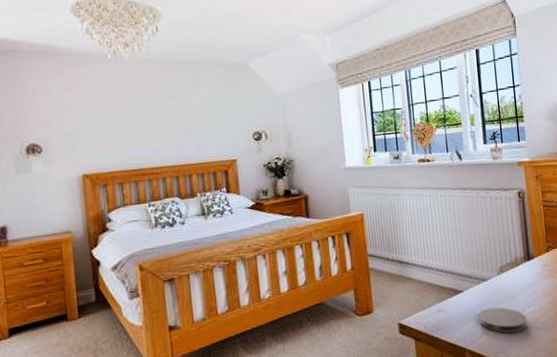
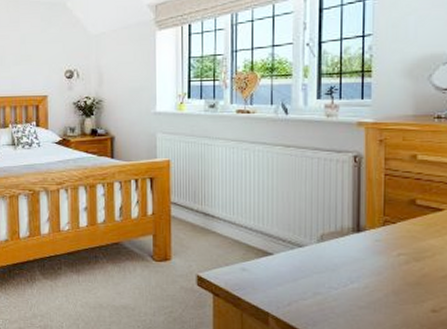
coaster: present [478,307,528,334] -> none [288,276,348,307]

